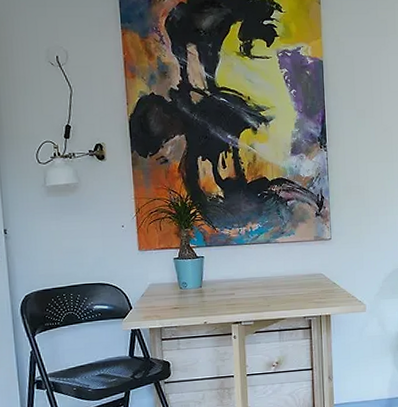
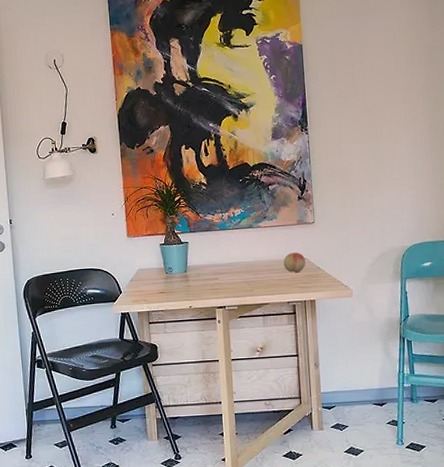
fruit: none [300,268,322,288] -> present [283,252,305,272]

